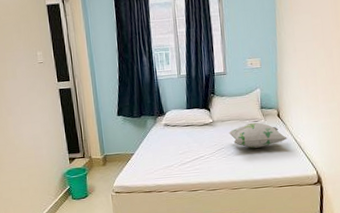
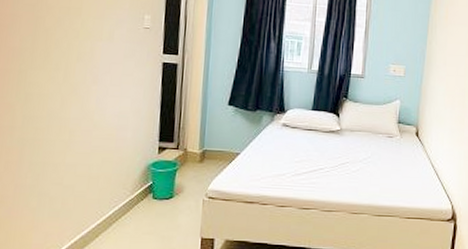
decorative pillow: present [228,122,289,148] -> none [356,137,425,168]

